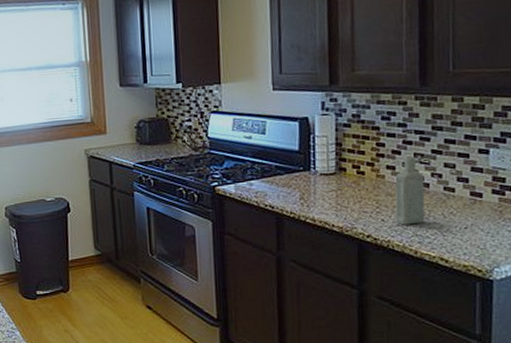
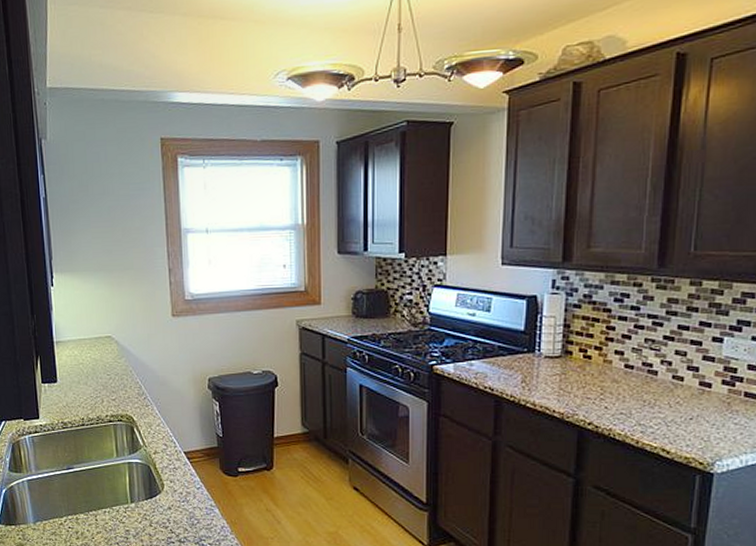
bottle: present [395,157,425,225] -> none [619,343,653,414]

